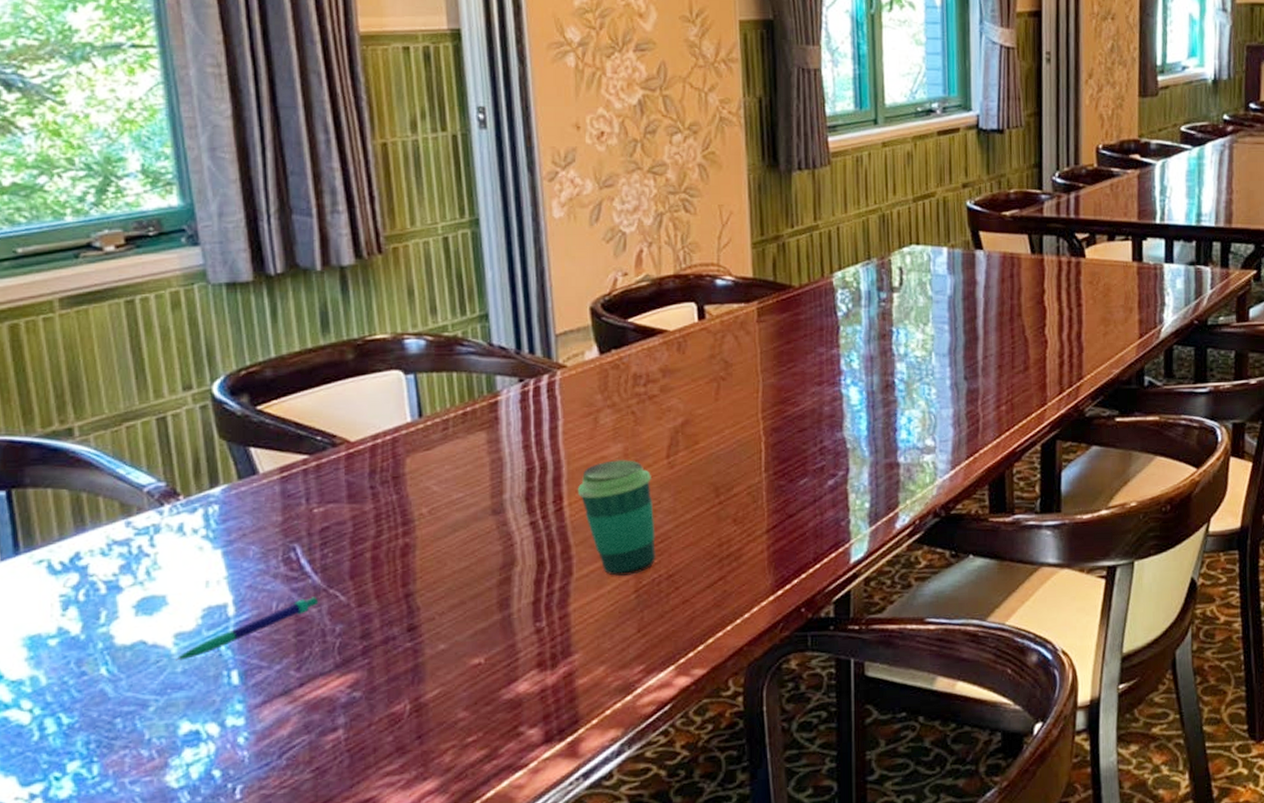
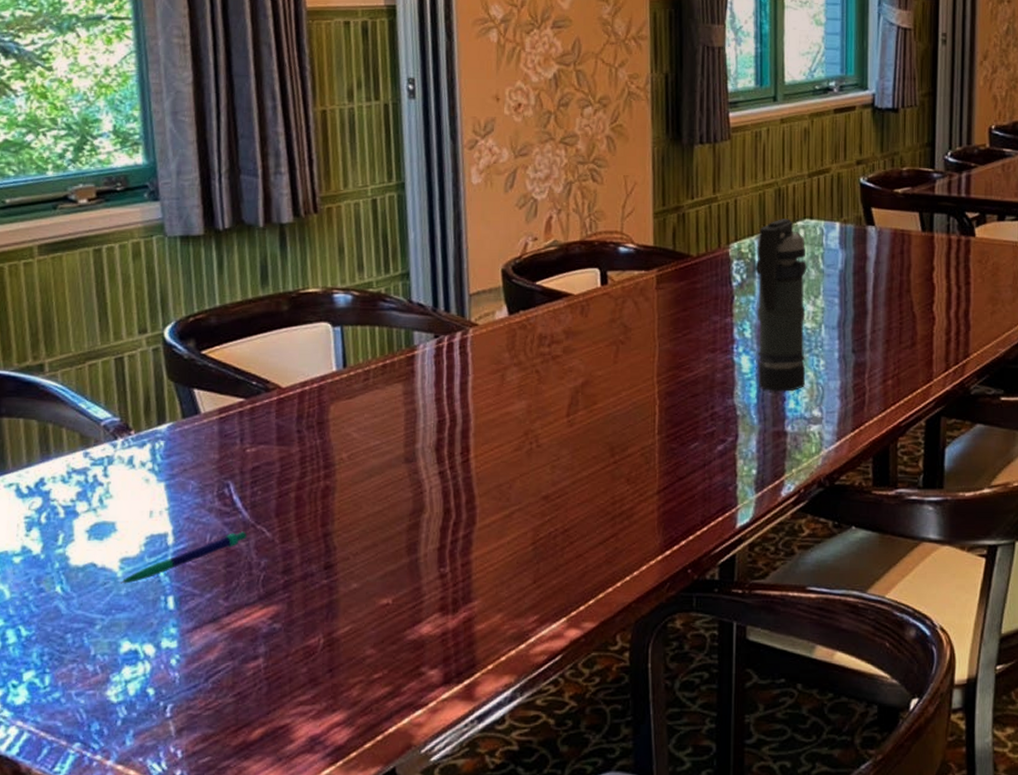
cup: present [577,459,657,576] -> none [483,415,554,527]
smoke grenade: none [861,245,918,423] -> present [755,219,808,392]

